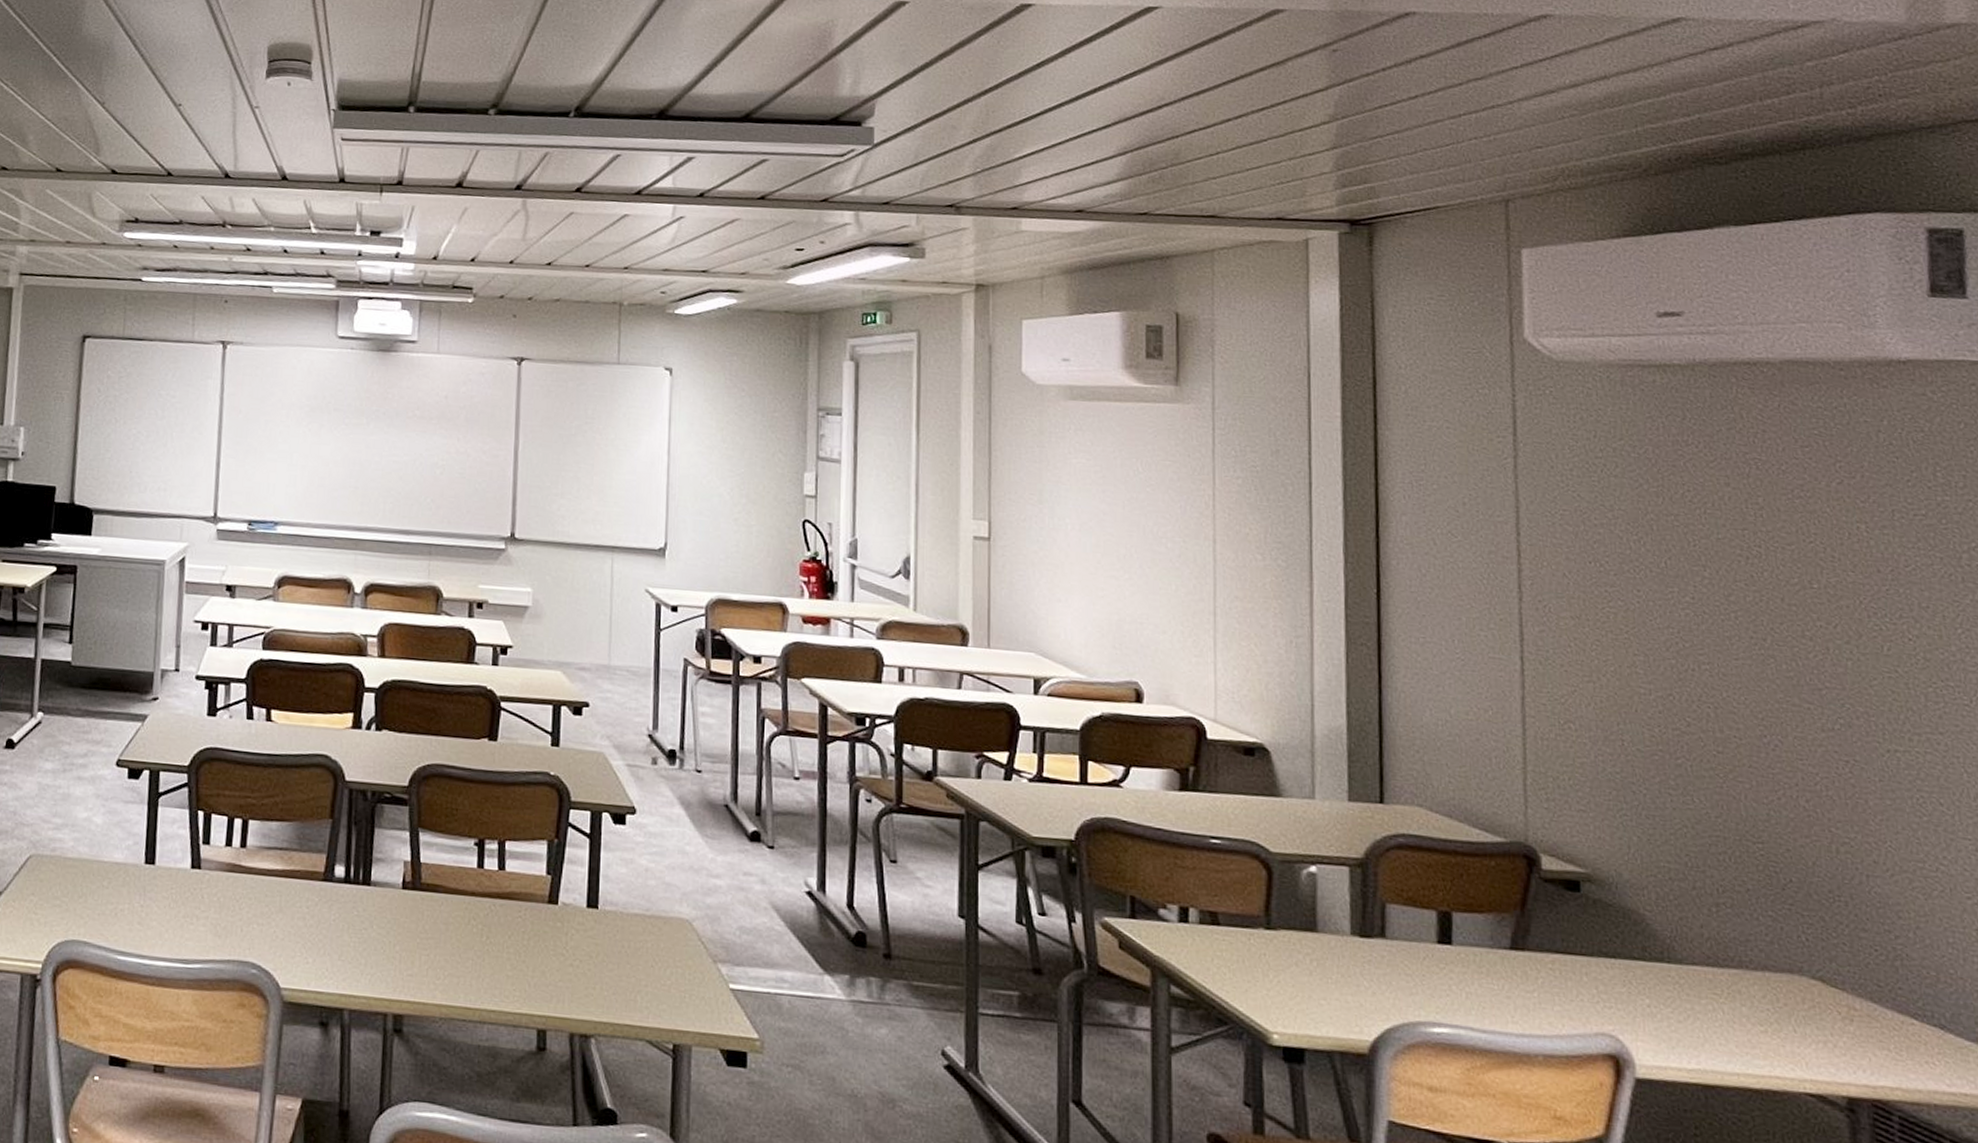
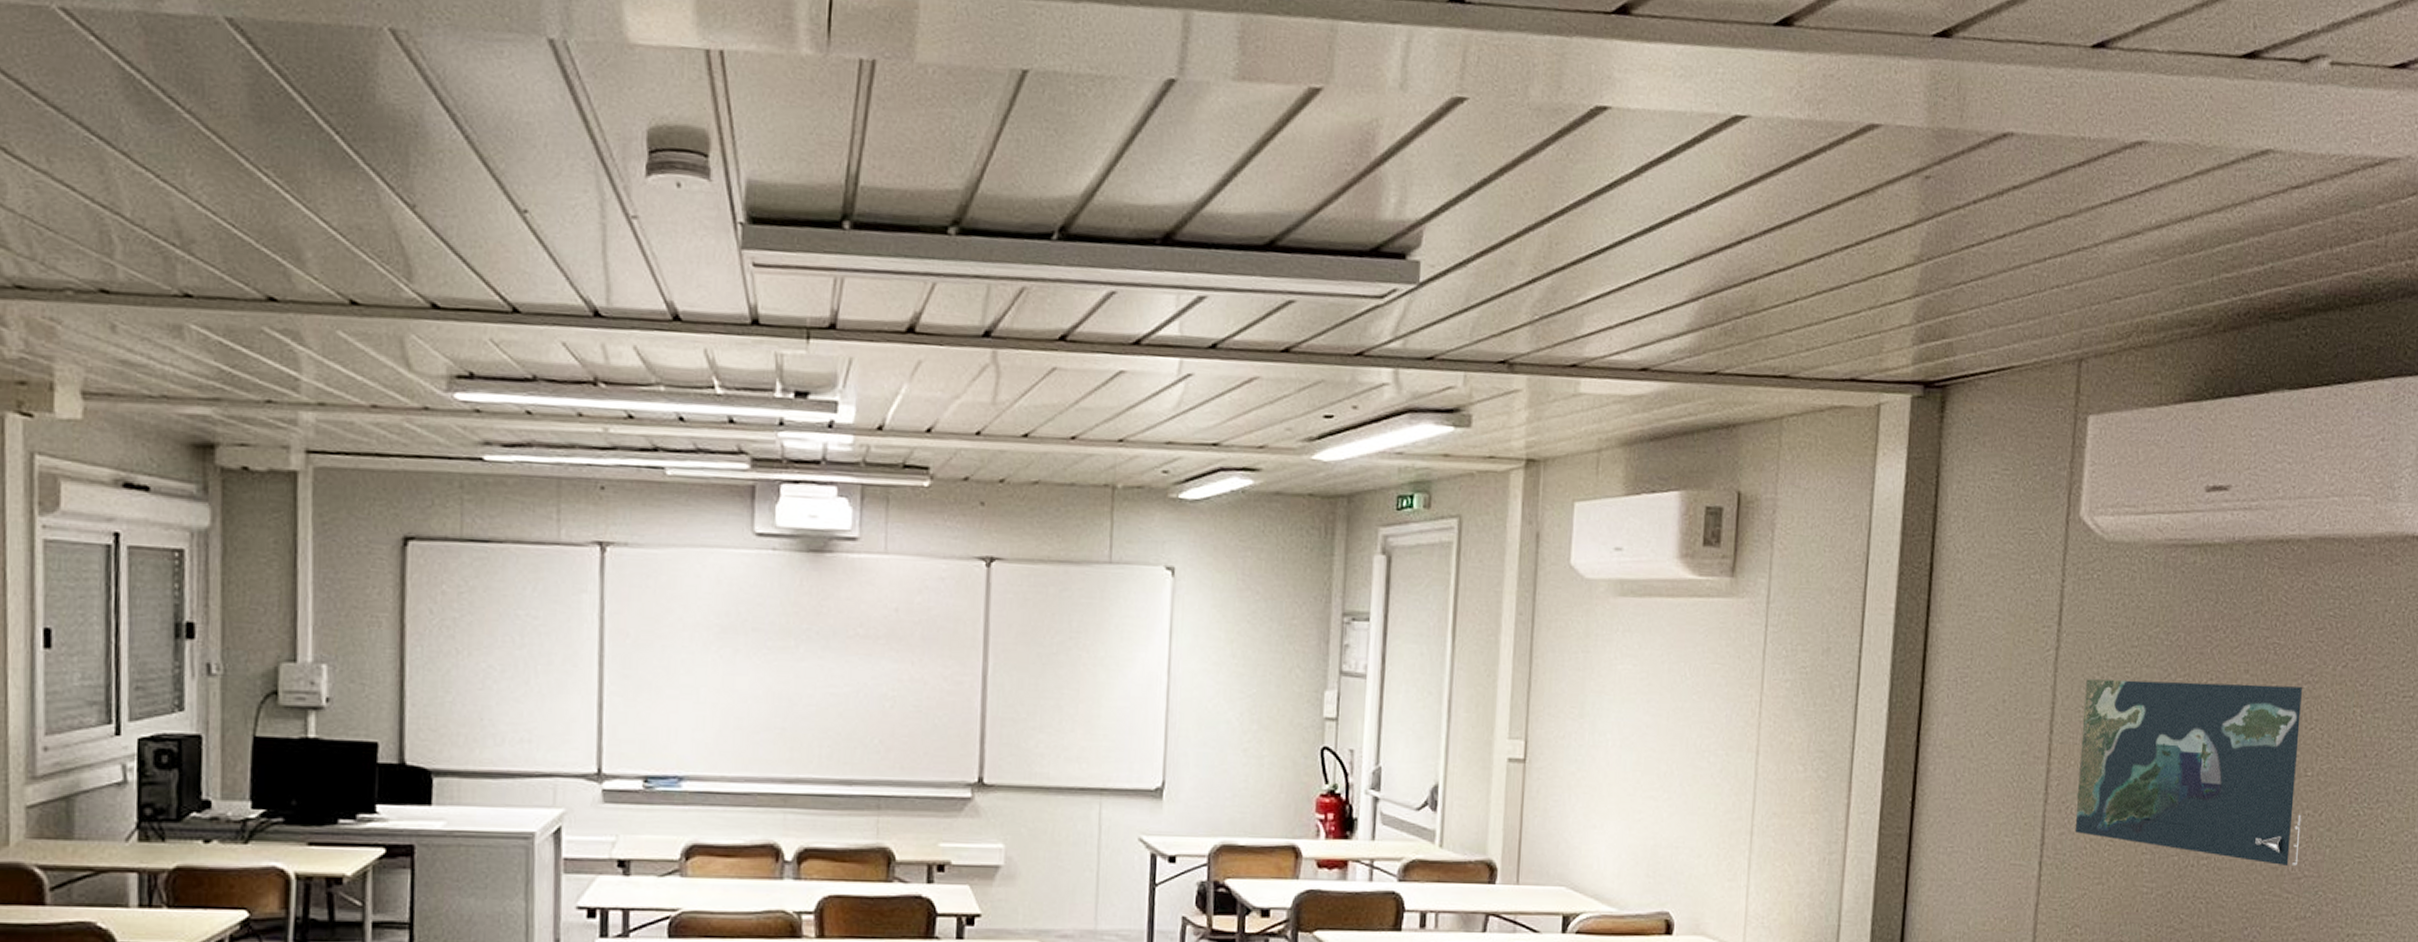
map: none [1550,486,1815,677] -> present [2074,679,2302,867]

